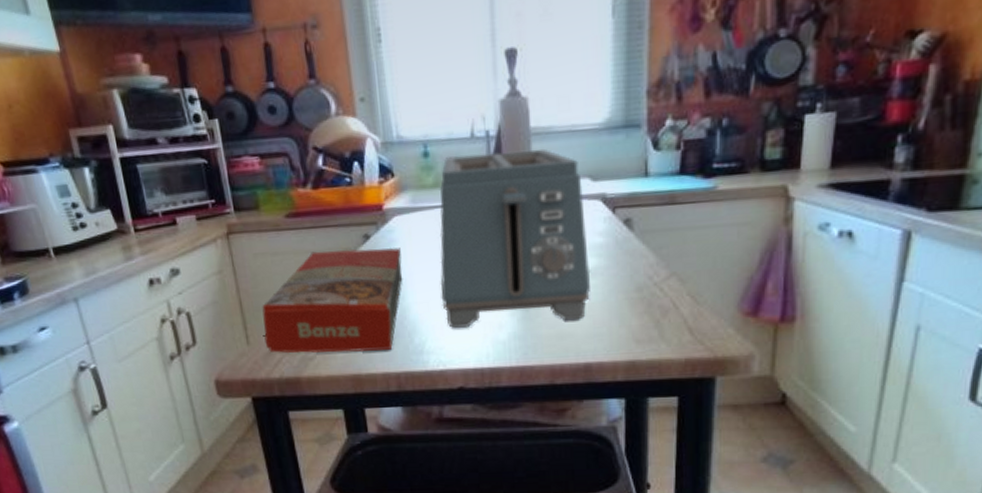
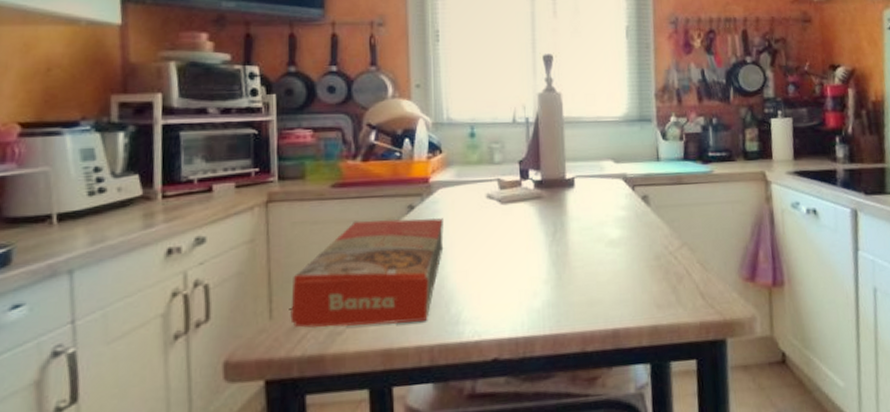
toaster: present [439,148,591,328] -> none [479,134,616,297]

